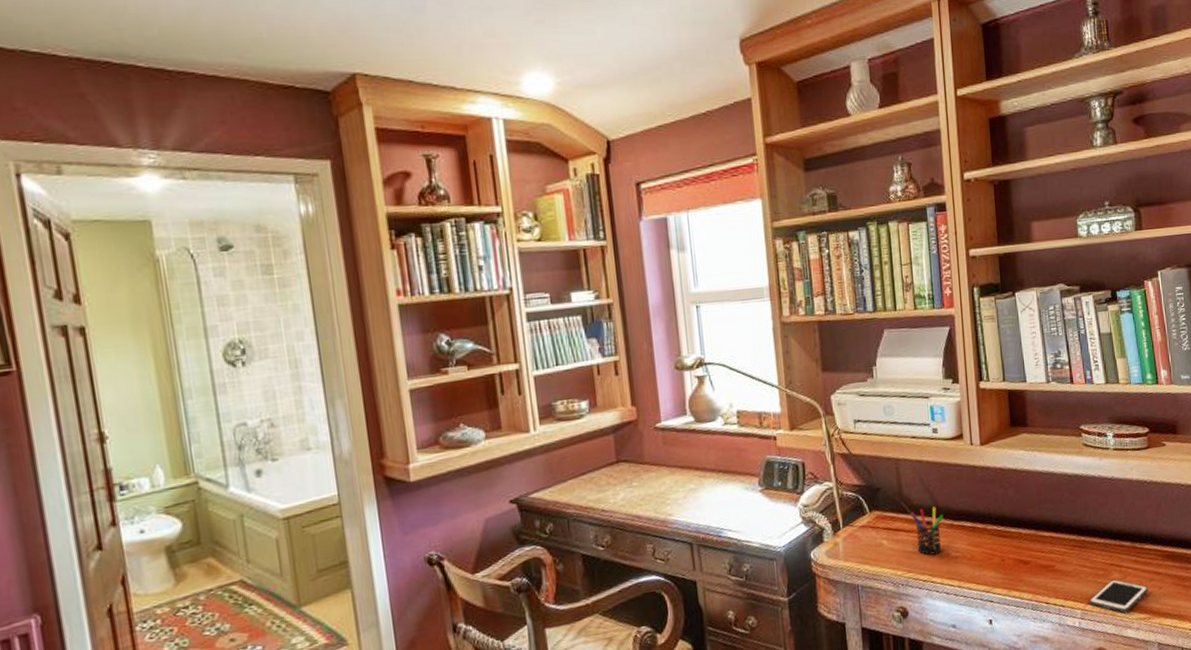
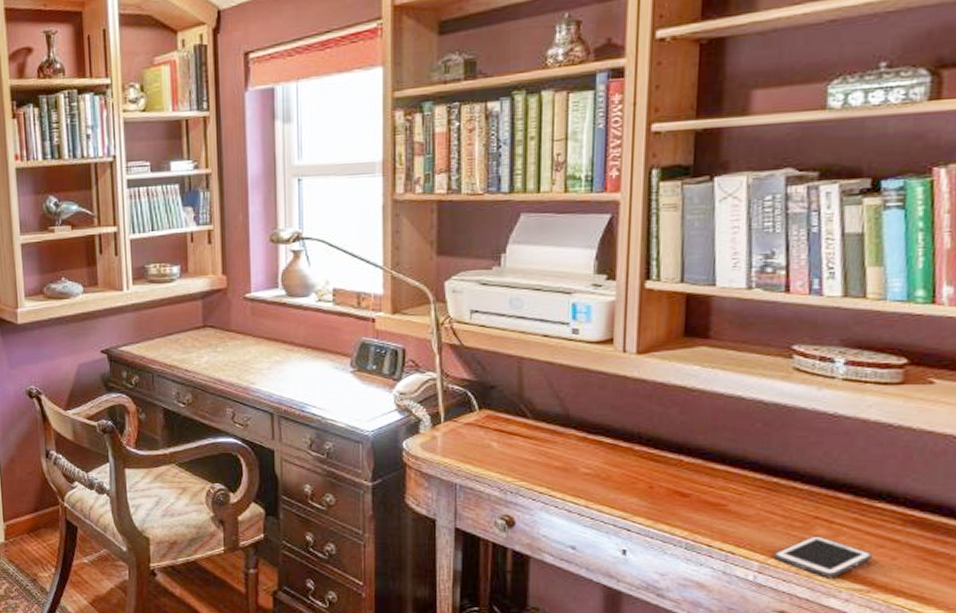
pen holder: present [910,506,943,555] -> none [531,415,574,467]

